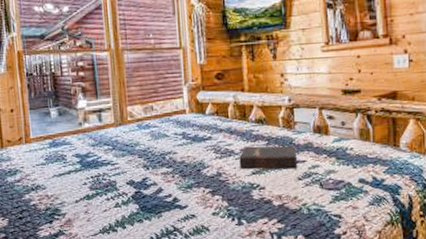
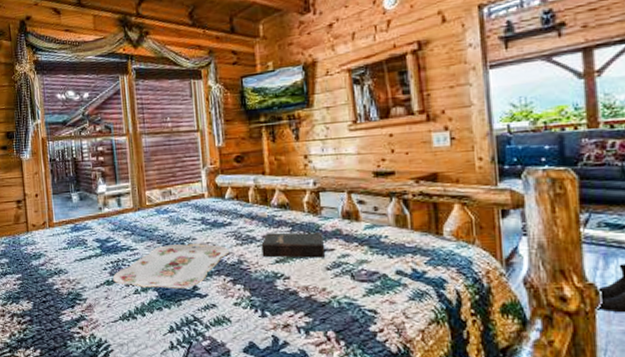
serving tray: none [93,157,209,201] -> present [112,244,230,289]

